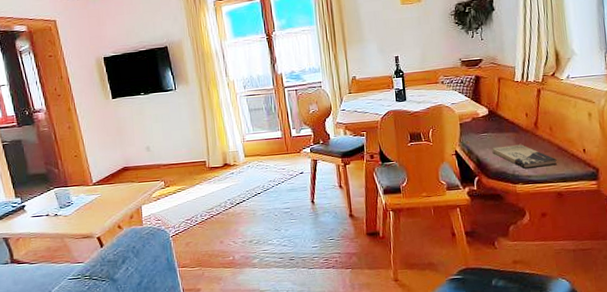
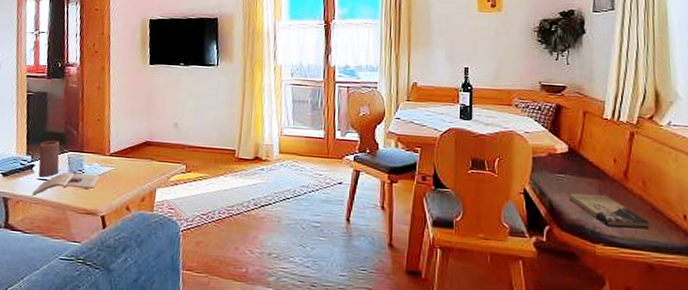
candle: none [25,180,50,215] -> present [38,140,60,178]
magazine: none [30,203,89,232] -> present [33,172,101,196]

